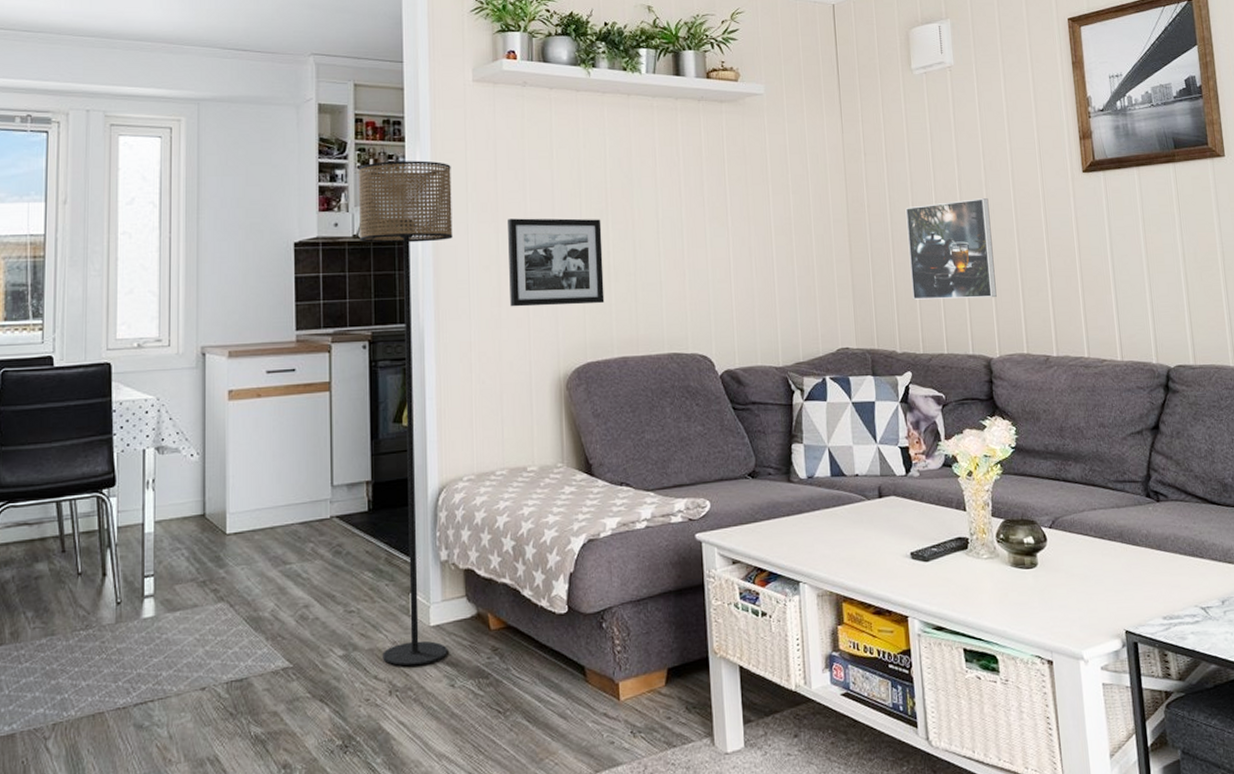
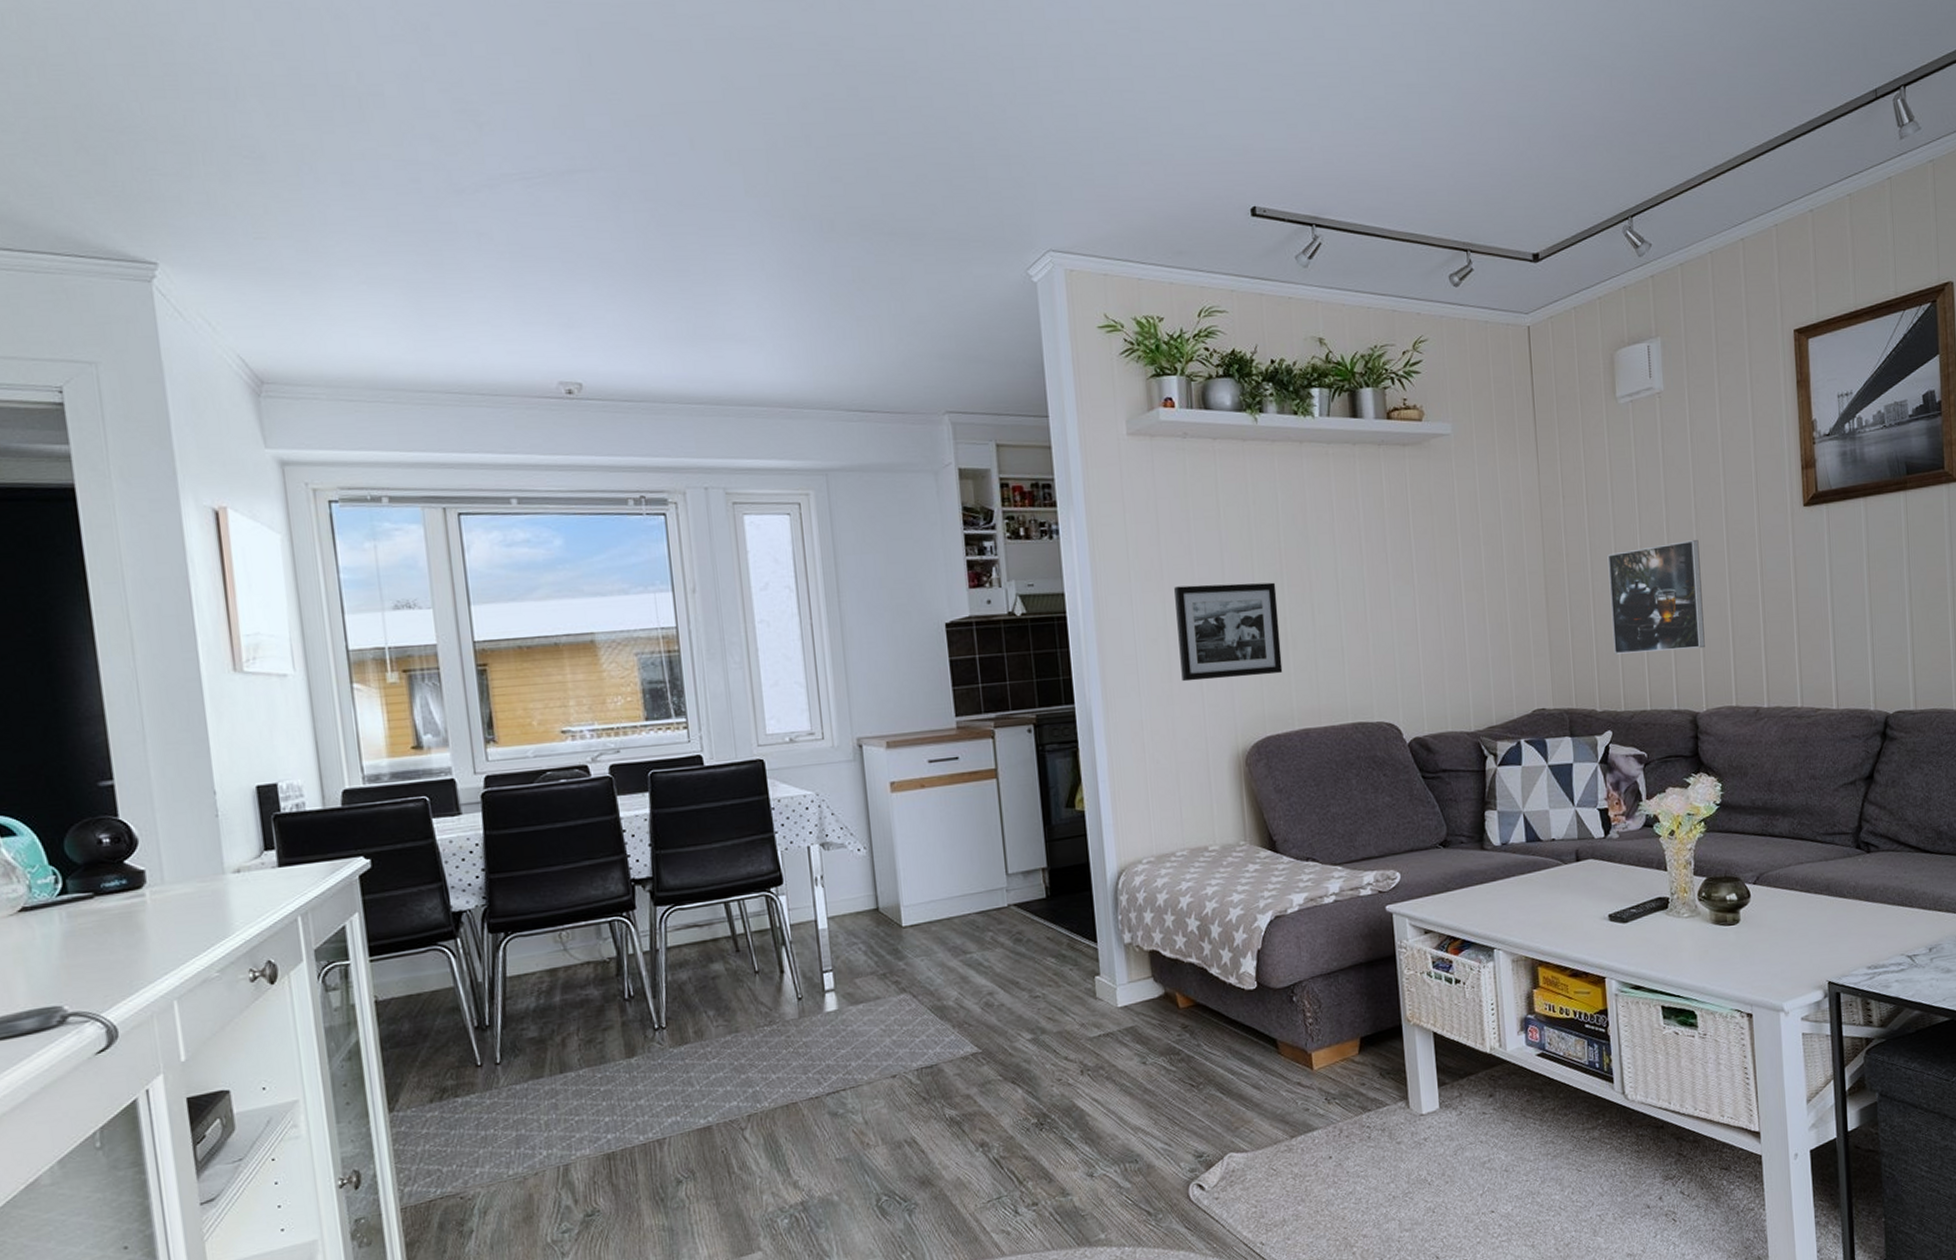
floor lamp: present [358,160,453,667] -> none [1007,527,1137,1047]

